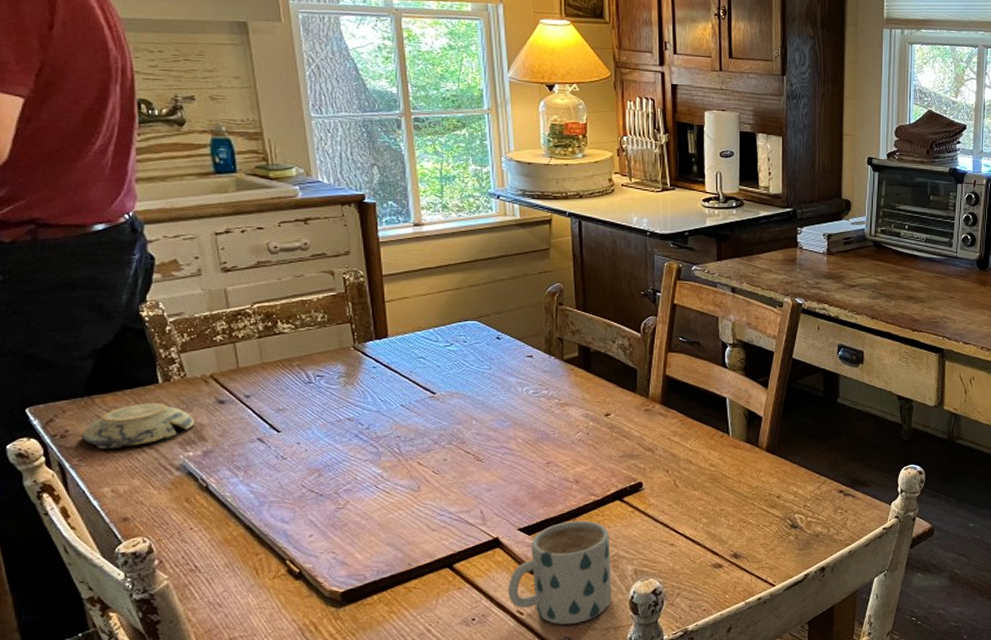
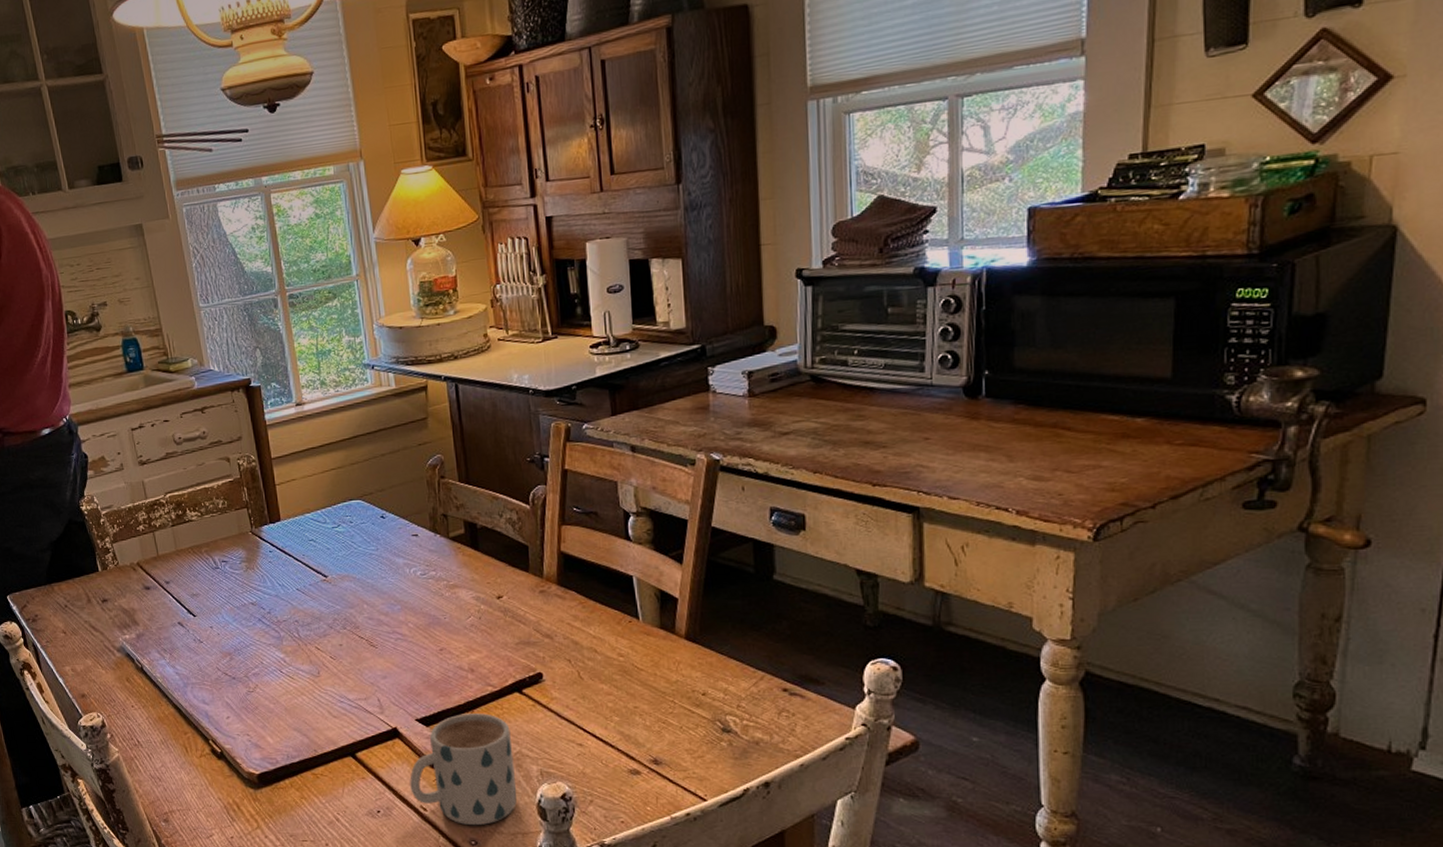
decorative bowl: present [80,402,195,449] -> none [46,589,129,631]

